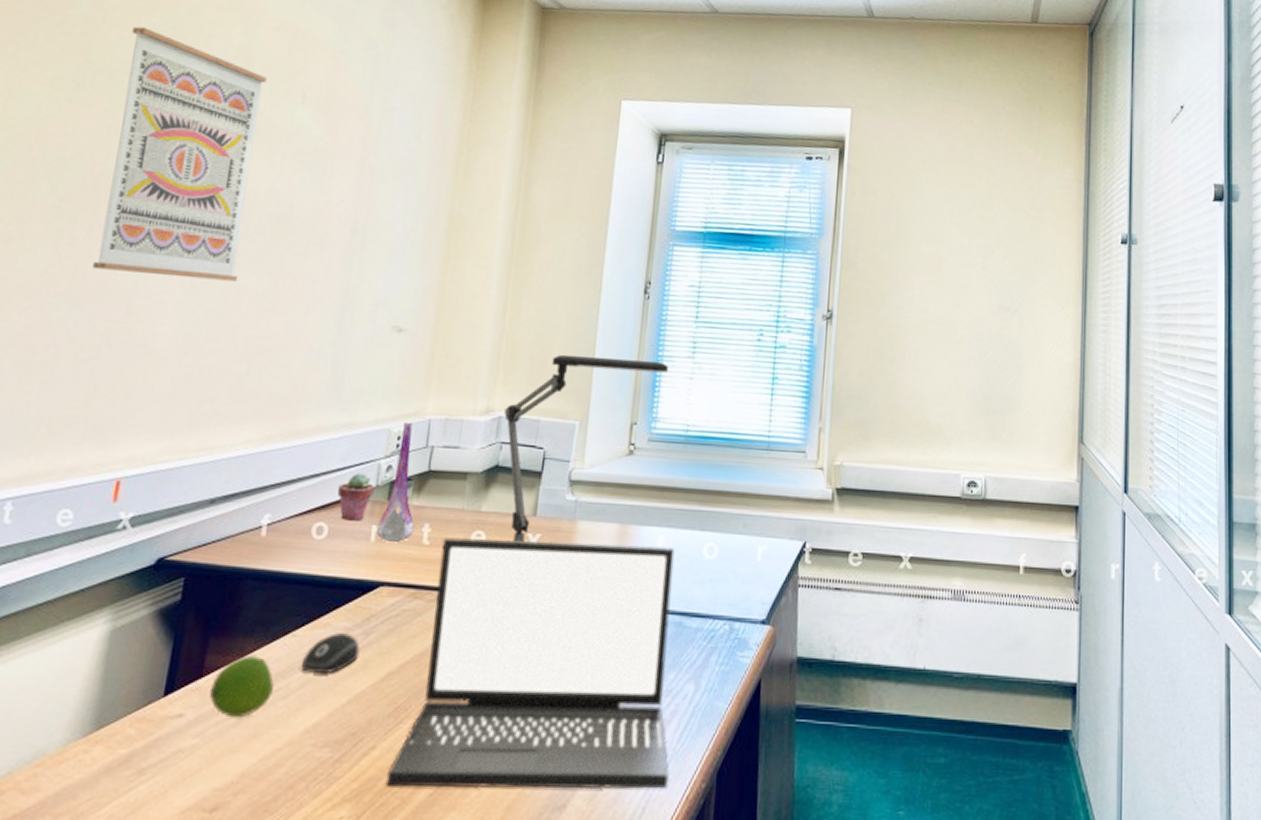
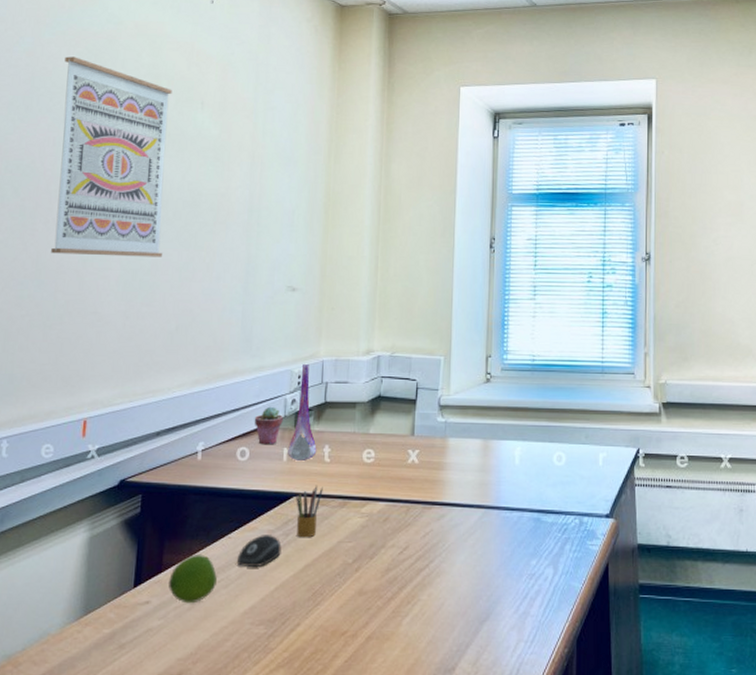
pencil box: none [380,573,418,639] -> present [296,485,323,538]
laptop: present [385,537,675,790] -> none [310,454,538,656]
desk lamp: present [504,354,669,543] -> none [382,302,515,458]

